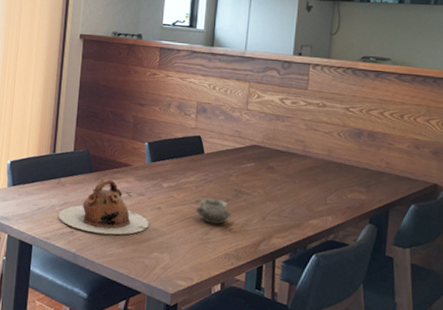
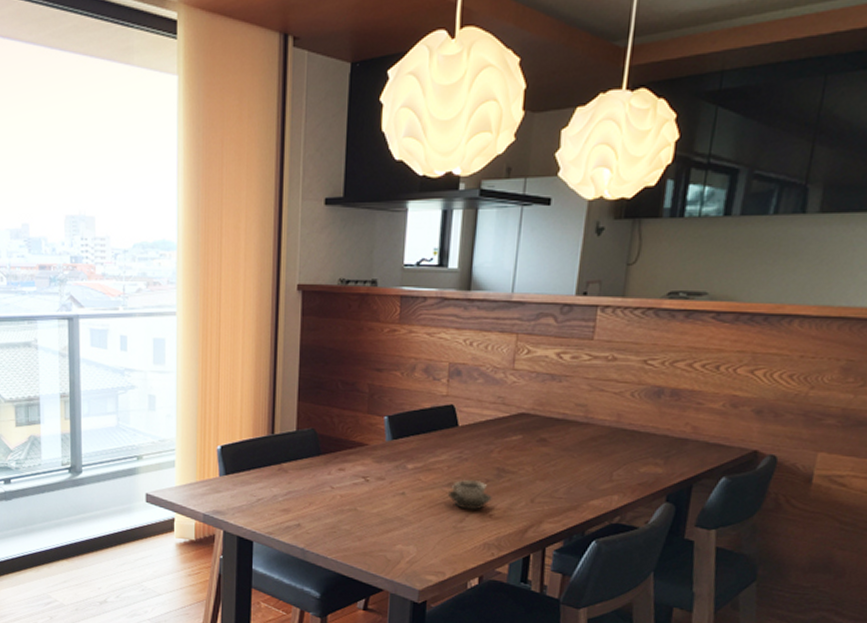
teapot: present [58,178,149,235] -> none [282,461,391,527]

